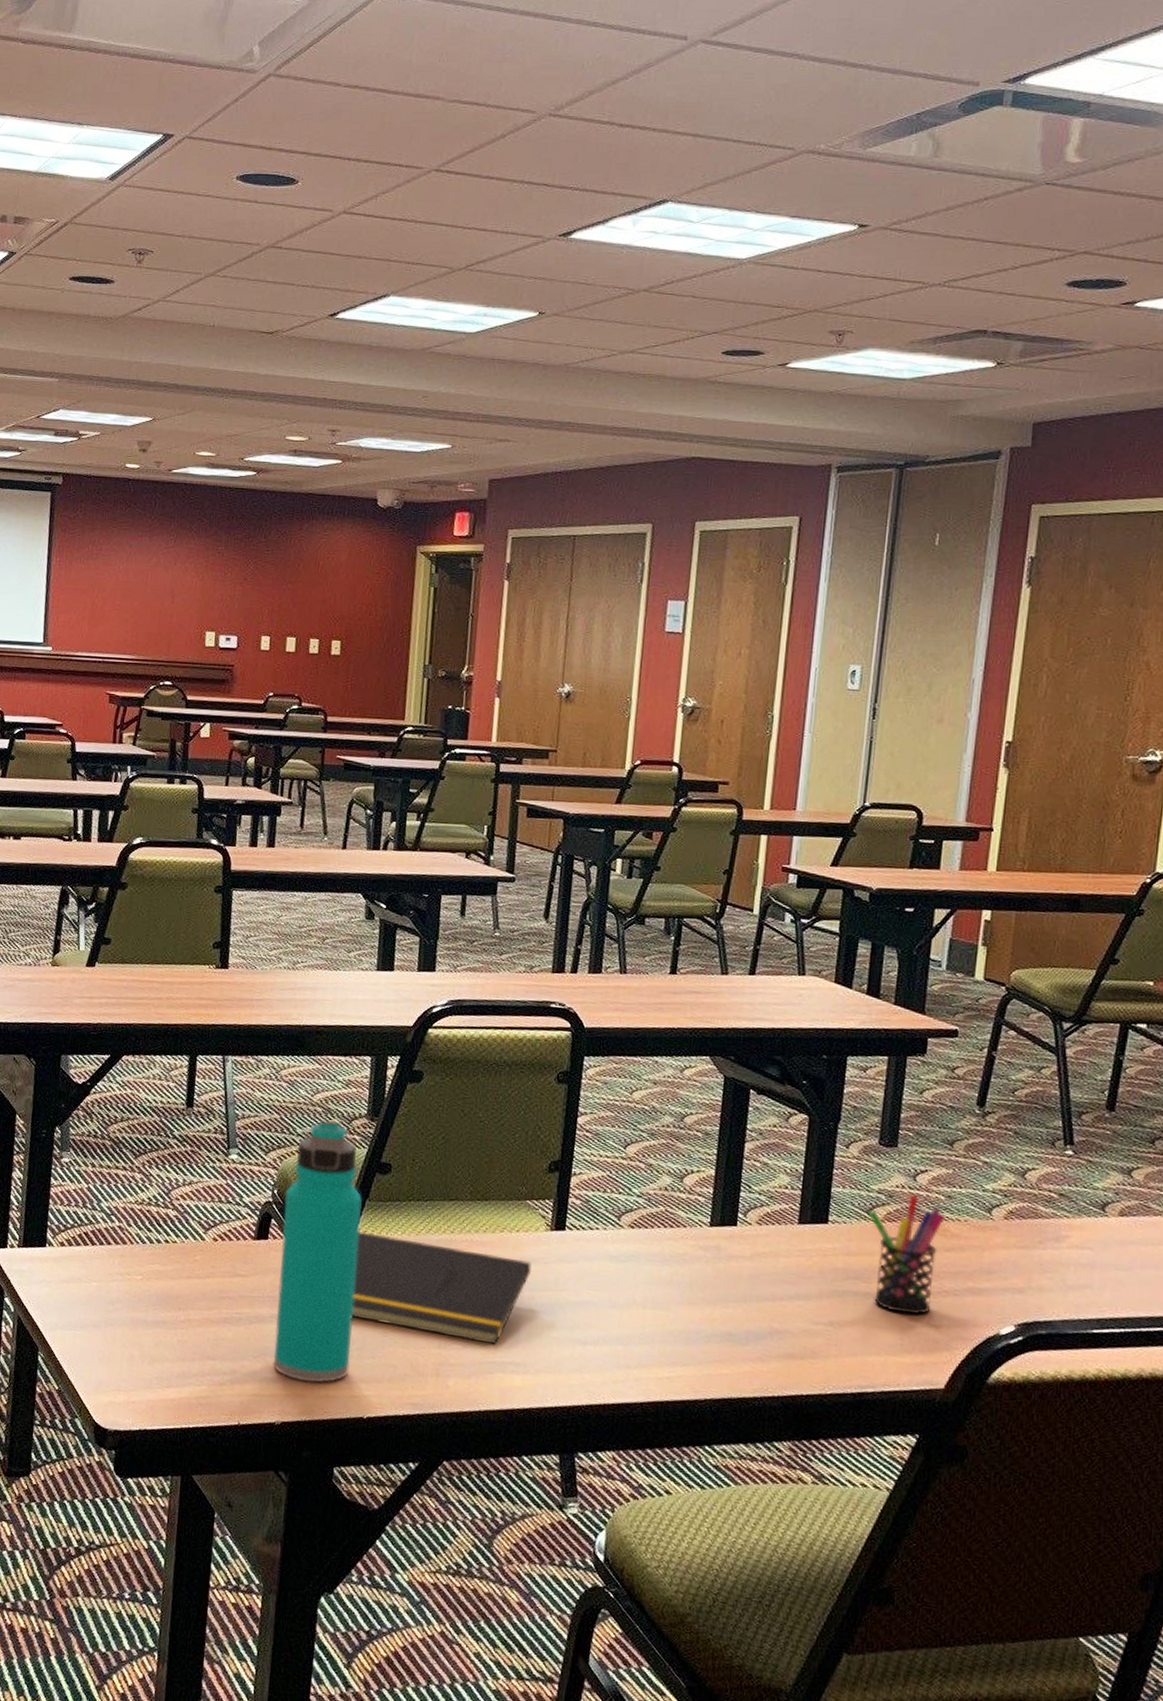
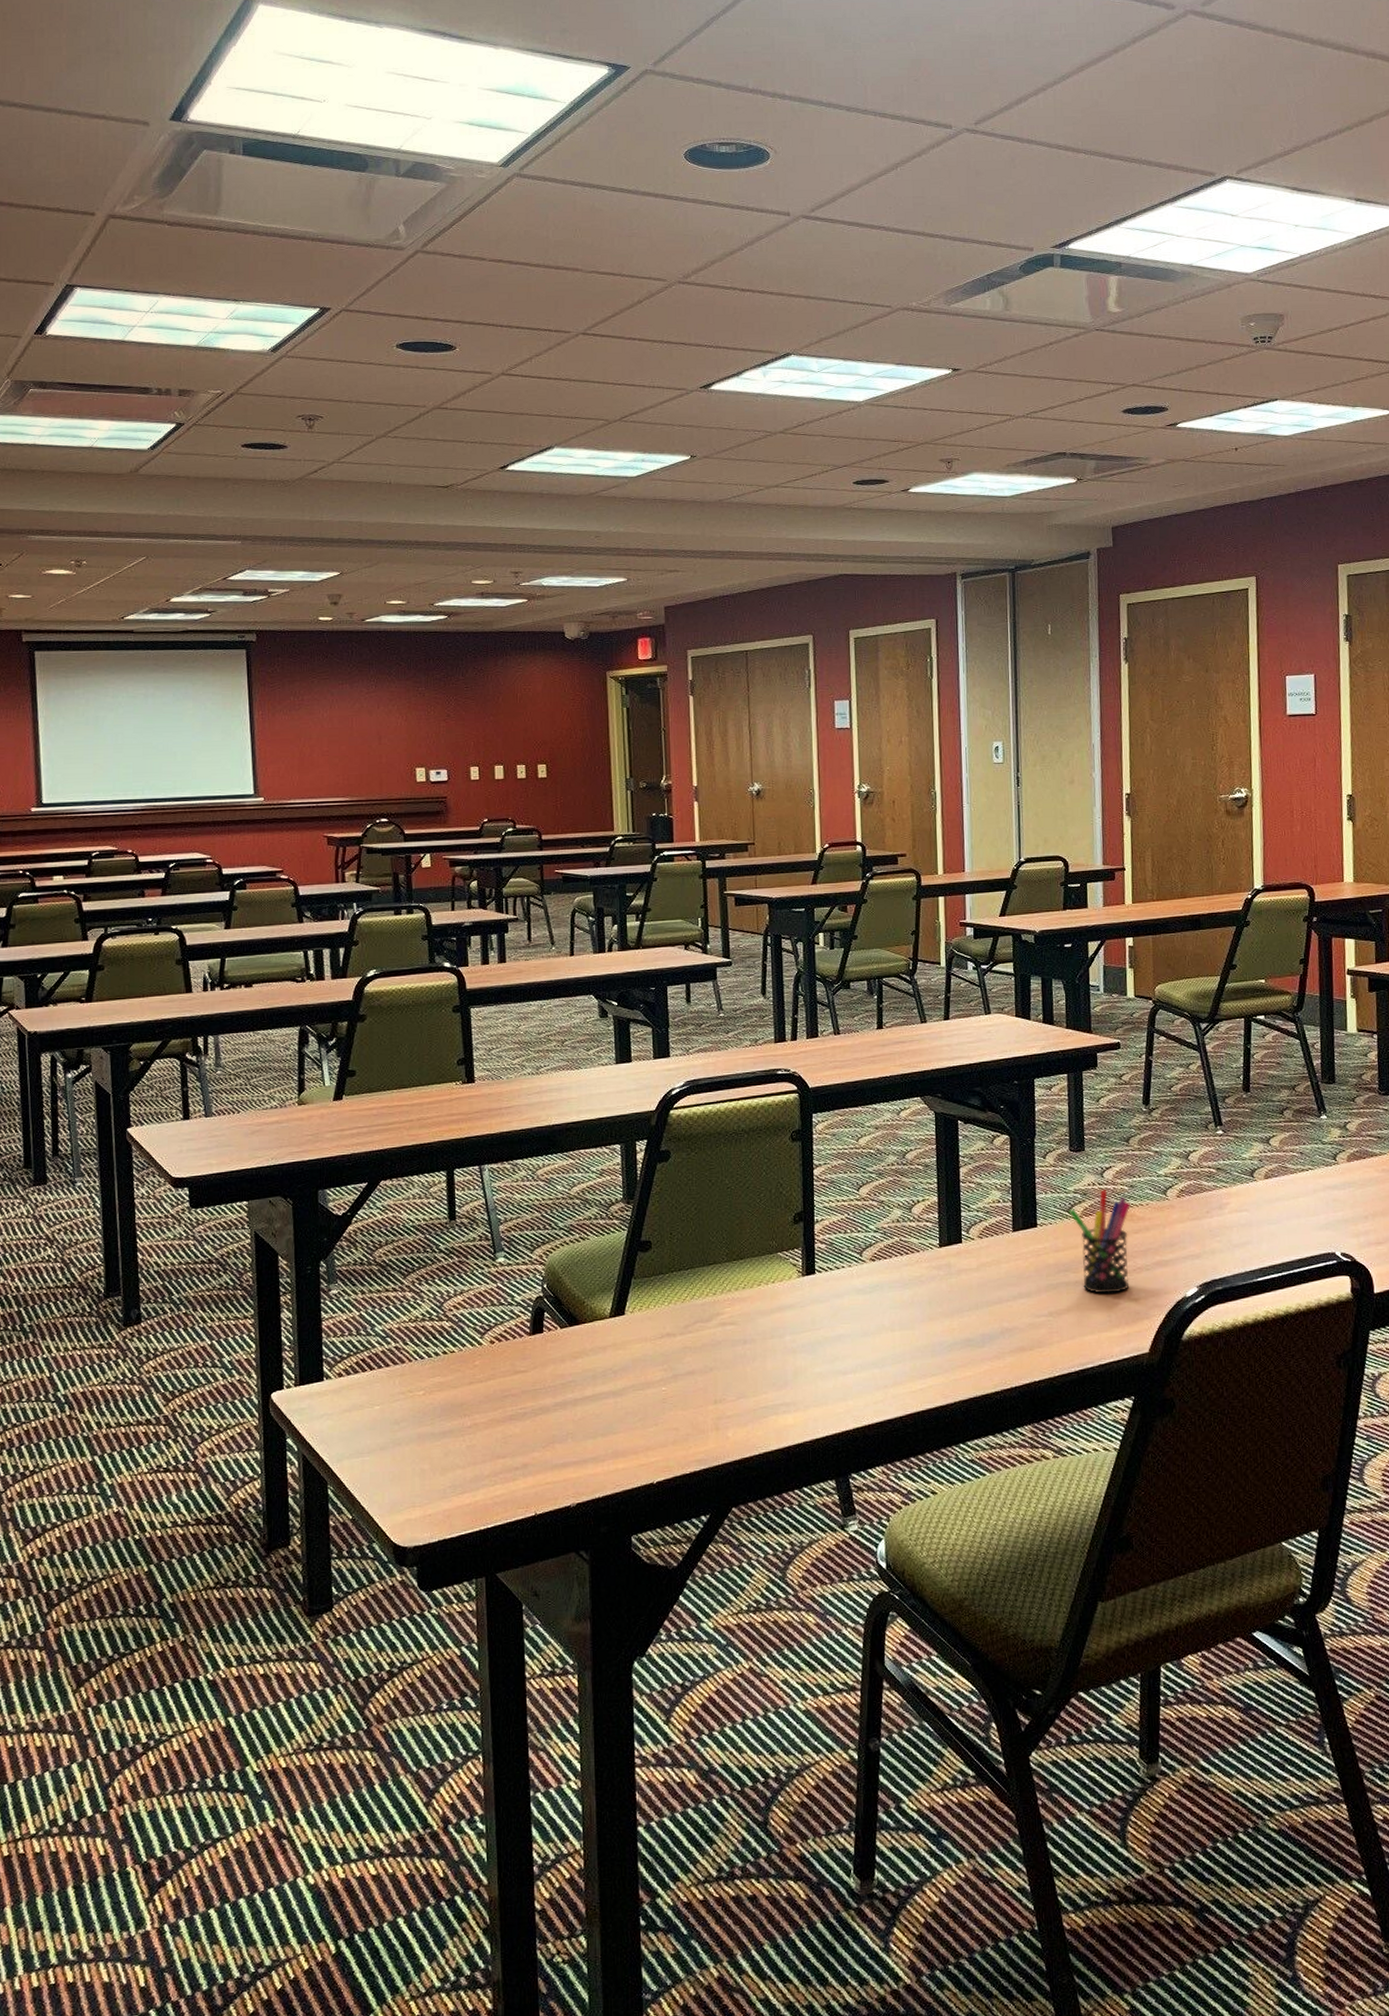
water bottle: present [272,1120,362,1383] -> none [554,1210,635,1461]
notepad: present [352,1231,532,1345] -> none [627,1307,791,1392]

